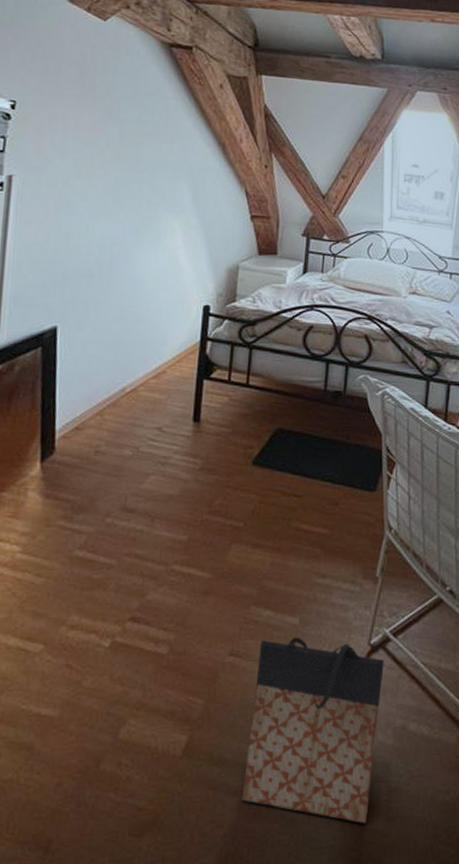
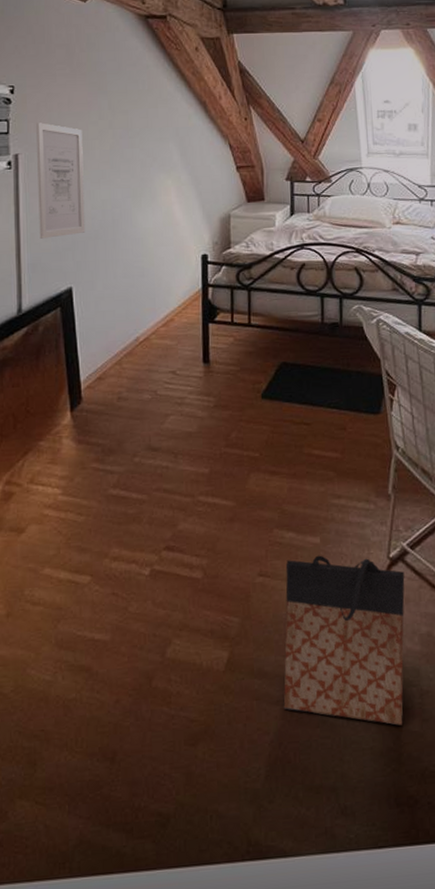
wall art: none [26,144,87,271] -> present [36,122,86,239]

